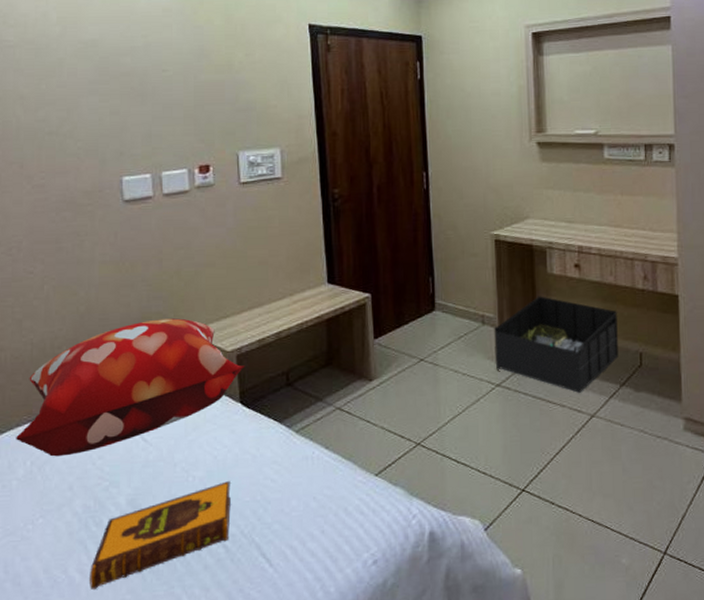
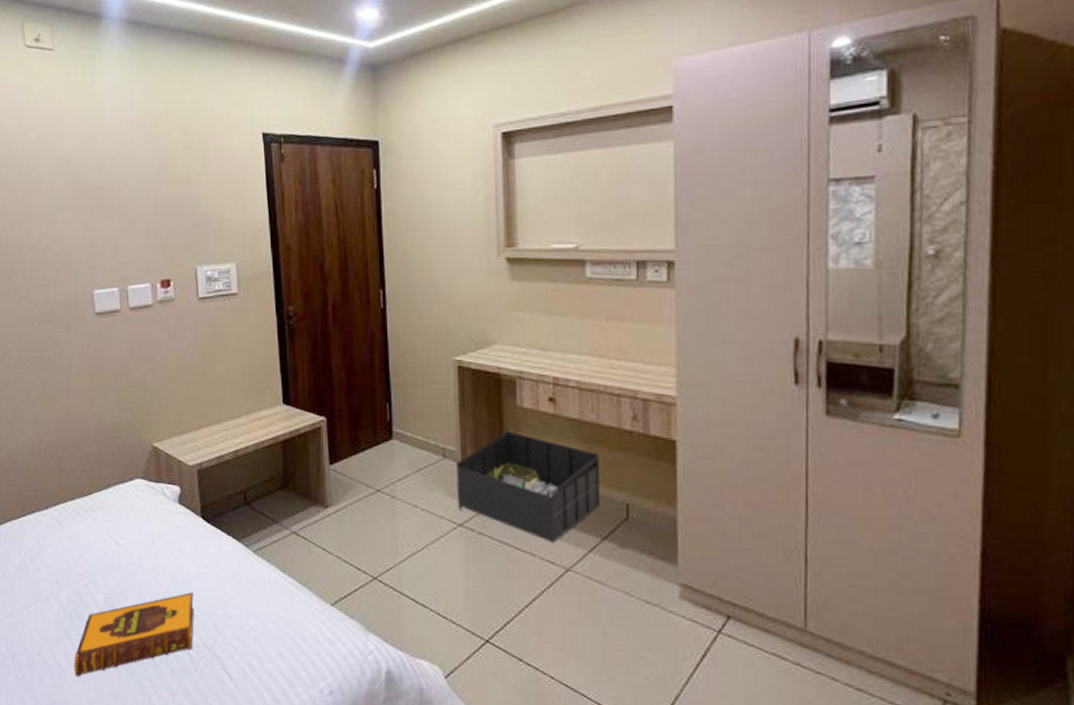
decorative pillow: present [16,318,246,457] -> none [12,429,206,551]

